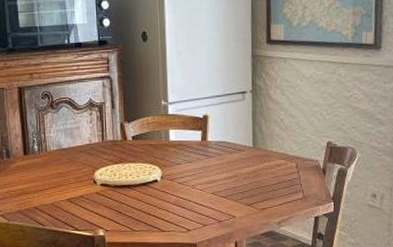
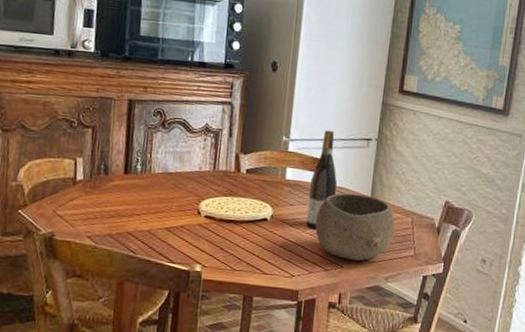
wine bottle: none [193,89,219,184] -> present [305,129,337,228]
bowl: none [203,146,281,210] -> present [315,193,395,261]

